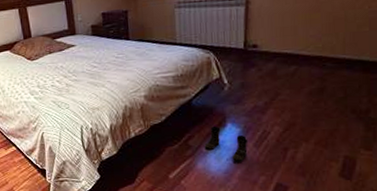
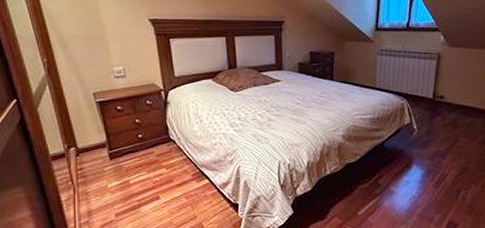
boots: present [204,126,248,162] -> none [392,167,429,201]

